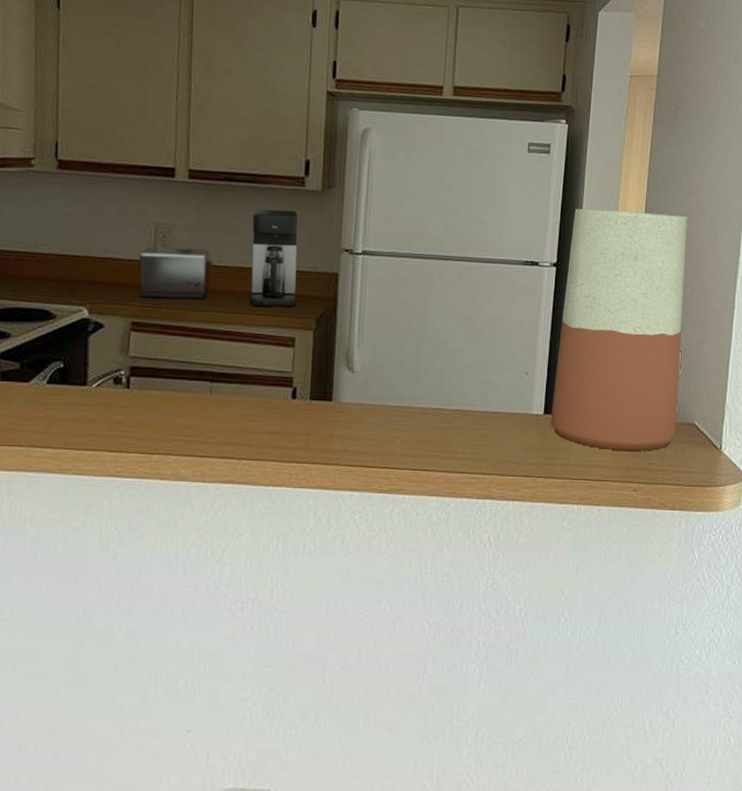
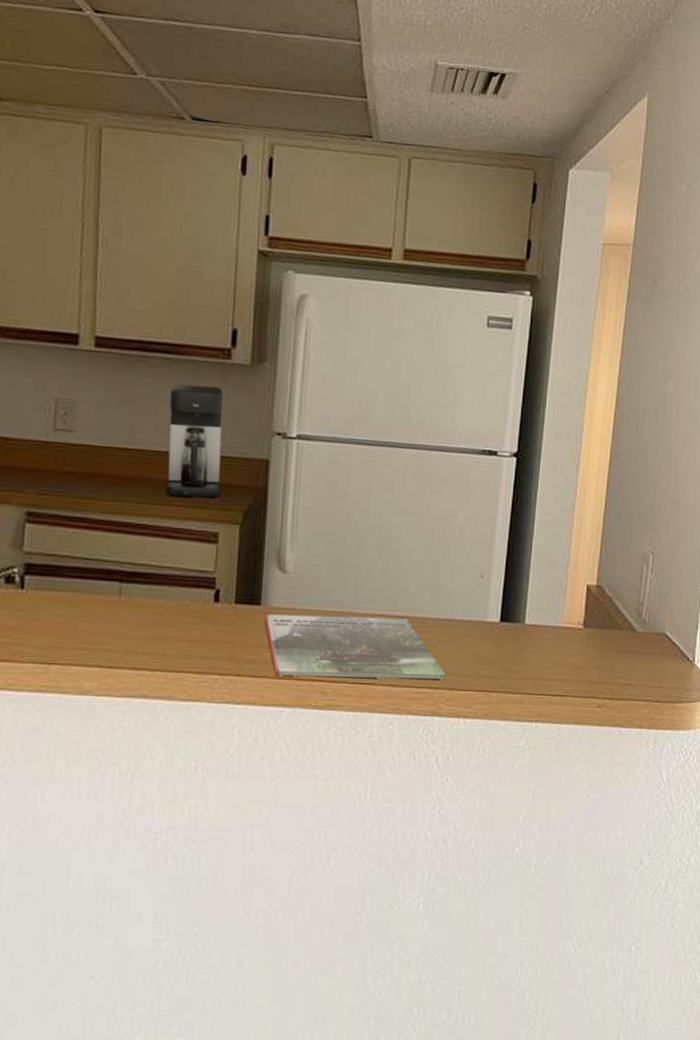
toaster: present [138,246,213,300] -> none [35,425,124,487]
magazine: none [335,408,496,466] -> present [264,614,446,680]
vase: present [550,208,688,452] -> none [507,392,663,664]

